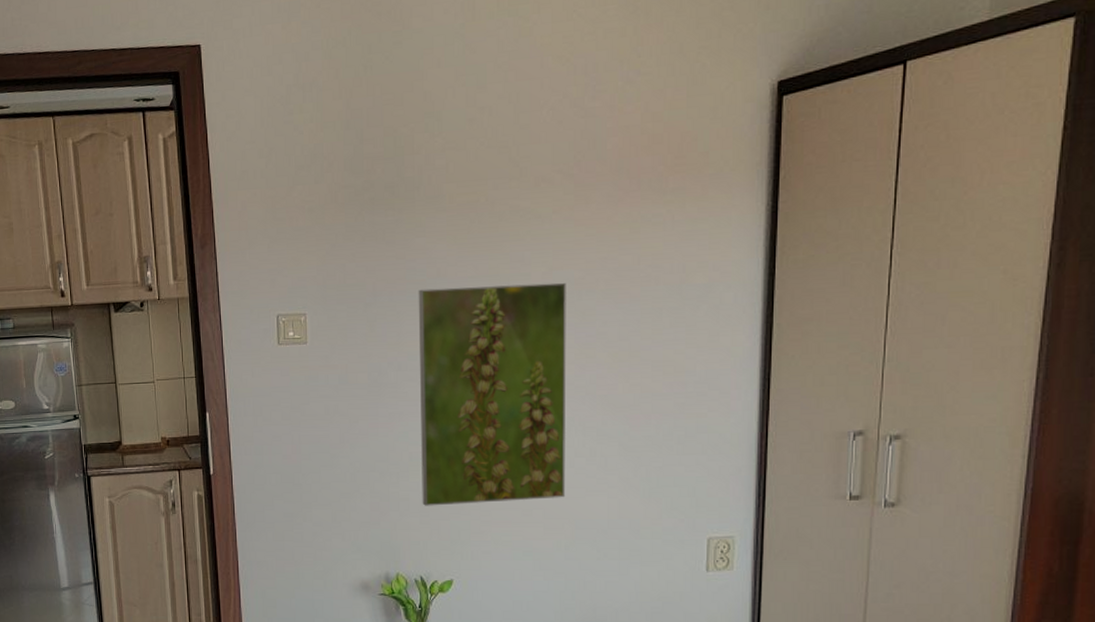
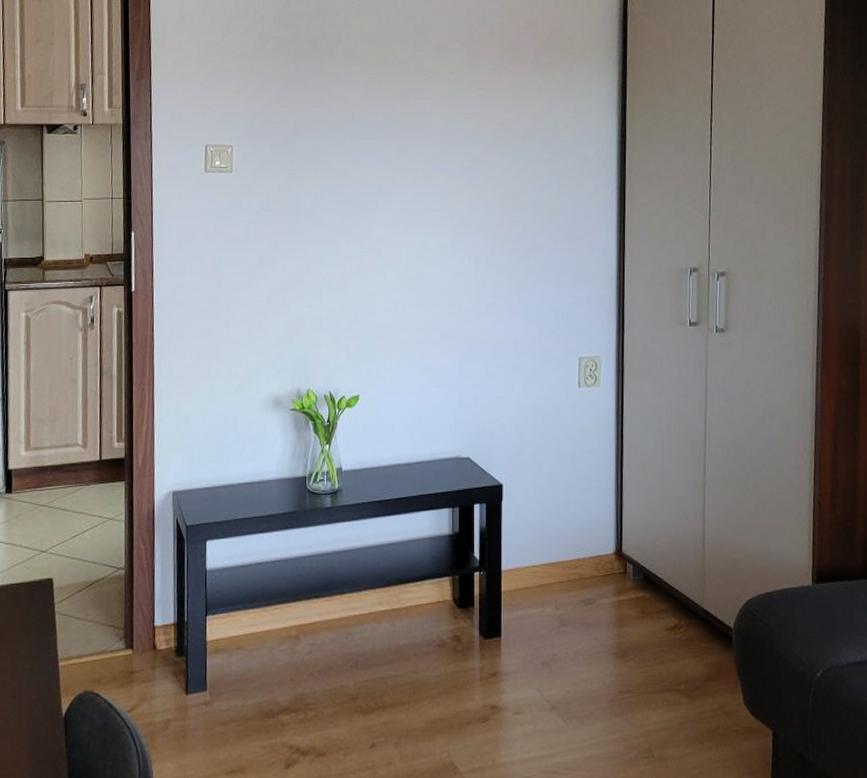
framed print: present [418,282,566,506] -> none [333,130,461,326]

